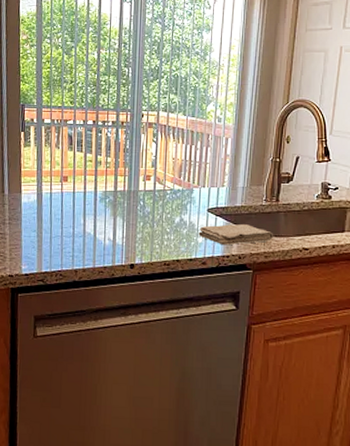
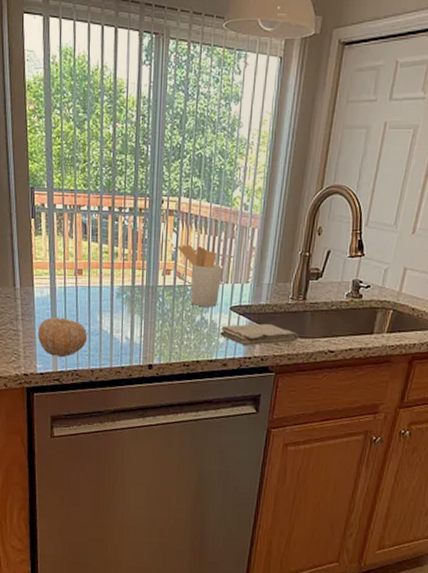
fruit: none [23,220,72,259] -> present [37,317,88,358]
utensil holder: none [157,152,200,210] -> present [177,244,223,307]

